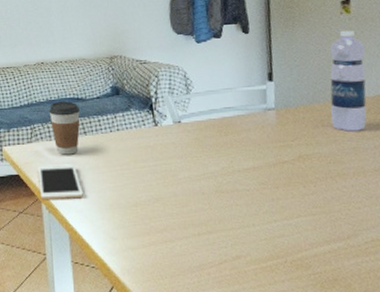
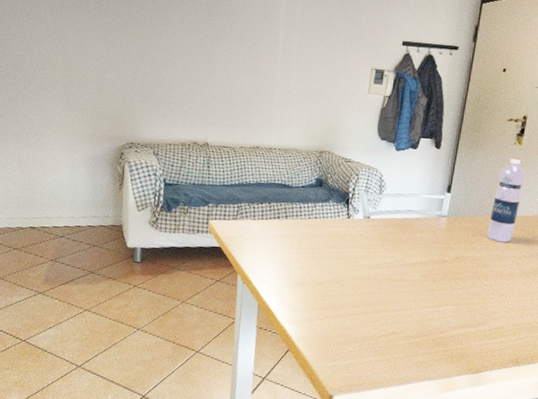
cell phone: present [38,164,83,199] -> none [237,241,276,274]
coffee cup: present [48,101,80,155] -> none [256,185,285,235]

